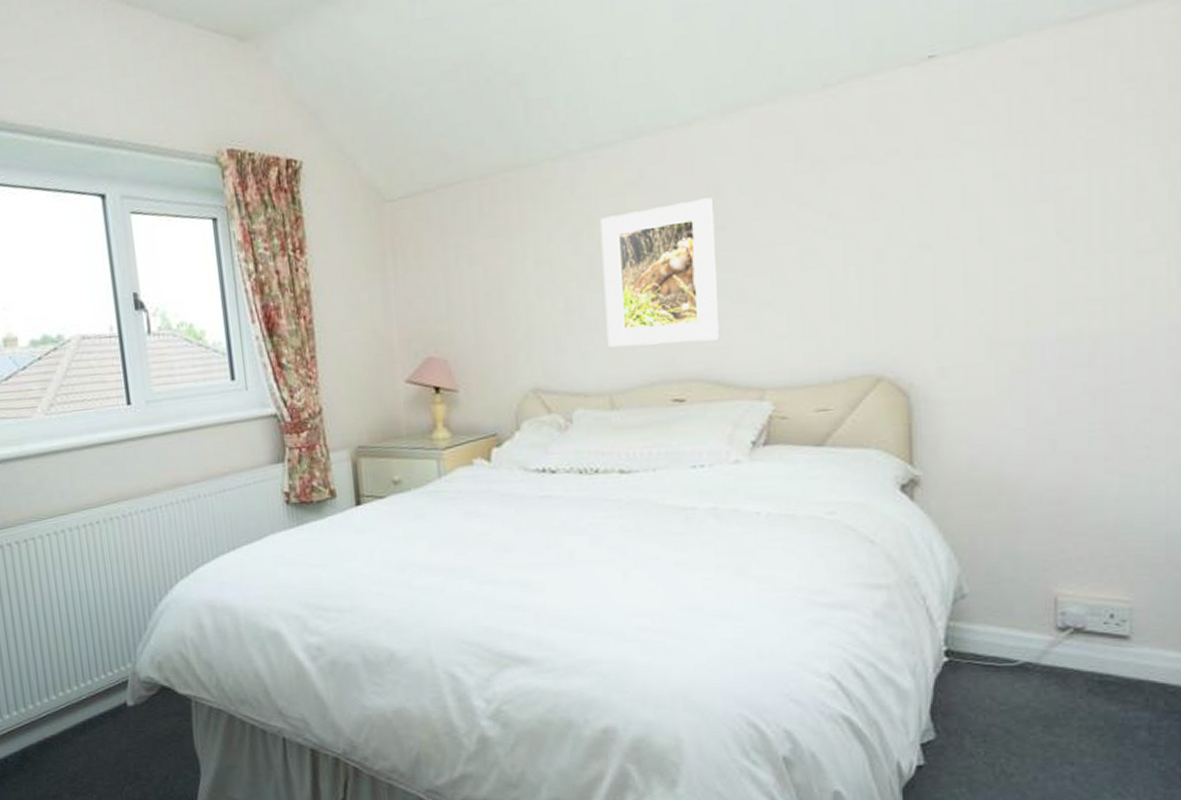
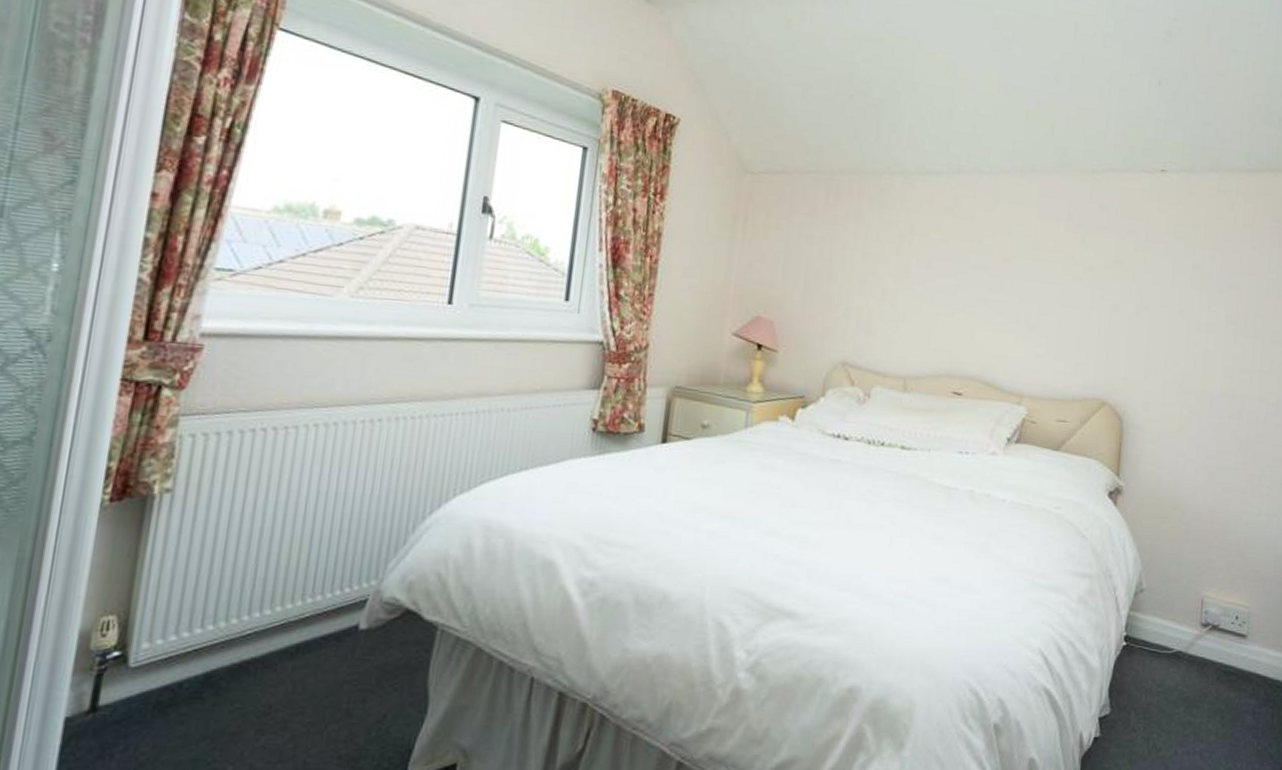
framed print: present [599,197,721,347] -> none [909,230,1007,349]

